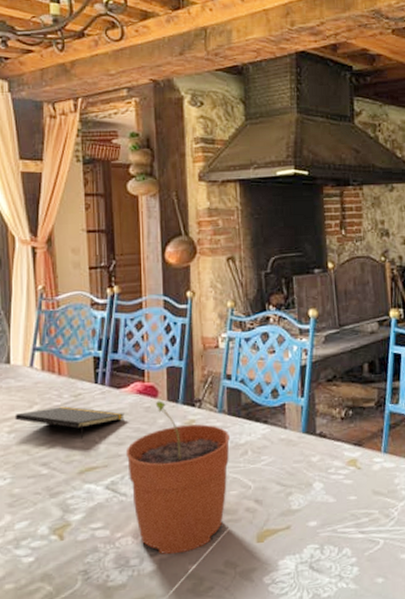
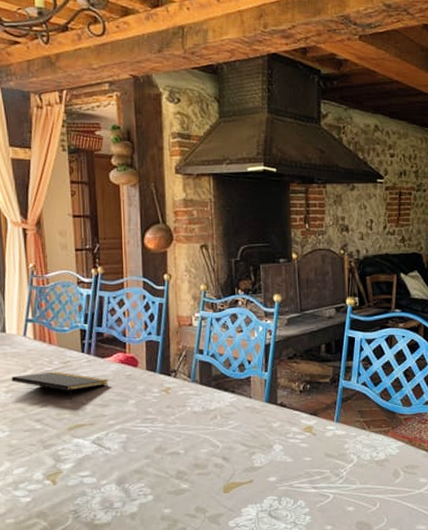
plant pot: present [125,400,230,555] -> none [109,370,201,500]

